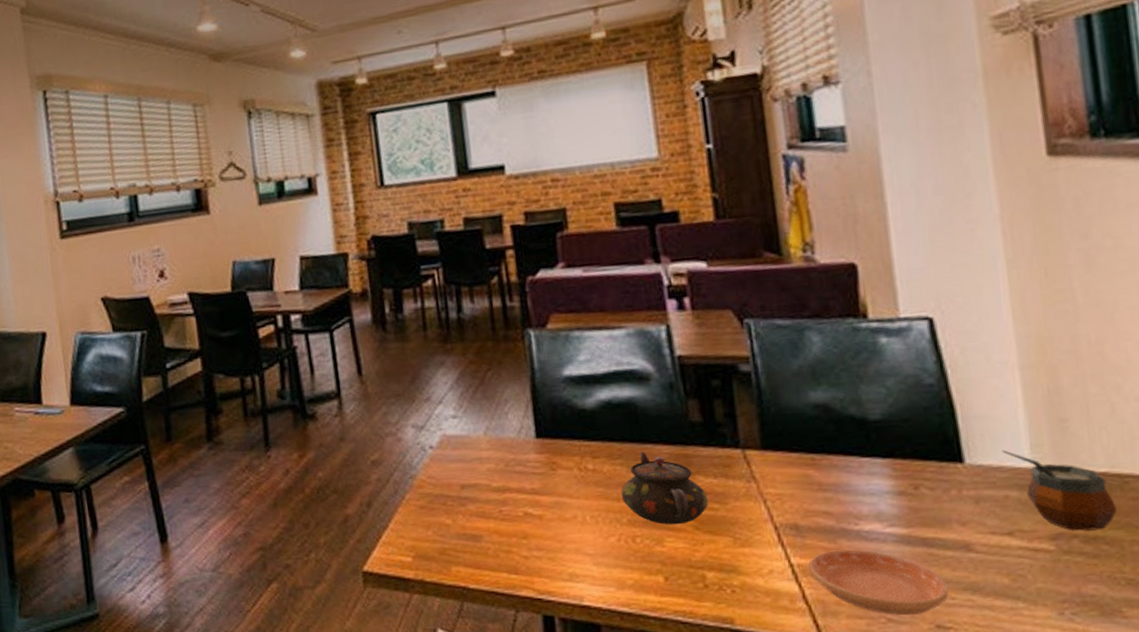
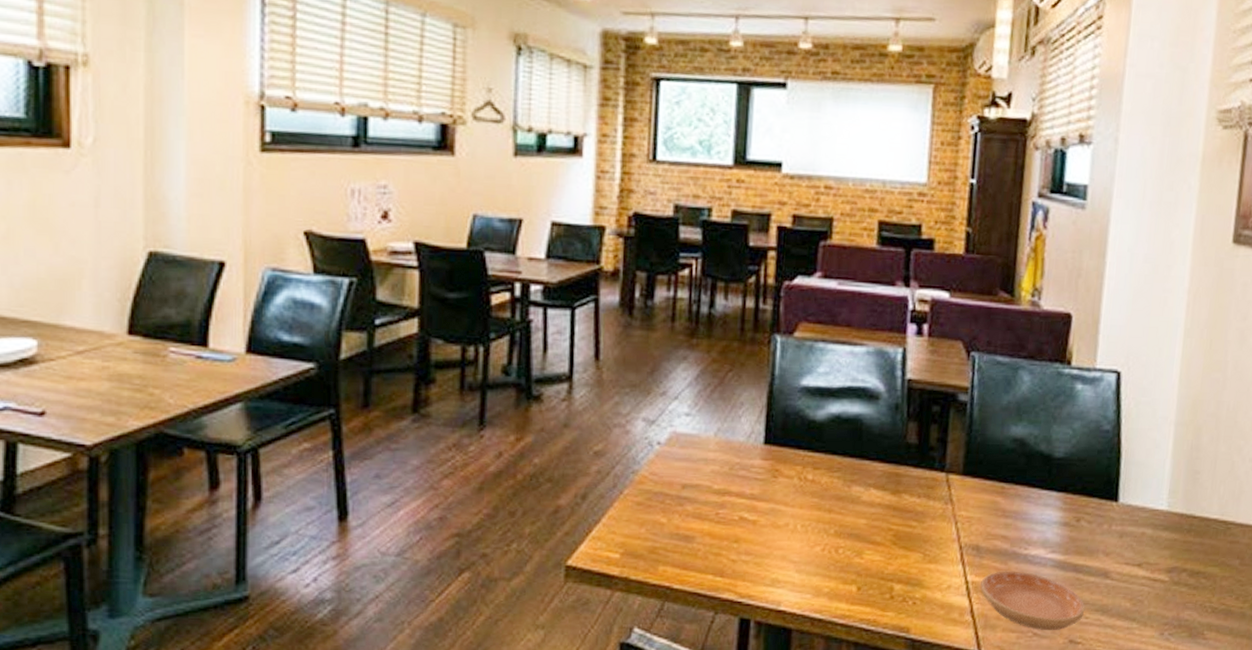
teapot: present [621,451,709,525] -> none [834,467,909,539]
gourd: present [1002,450,1118,531] -> none [1148,493,1219,566]

